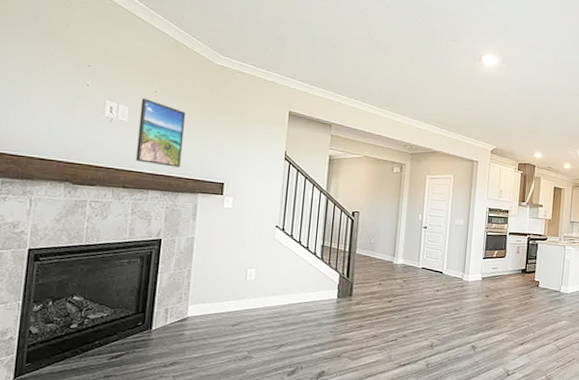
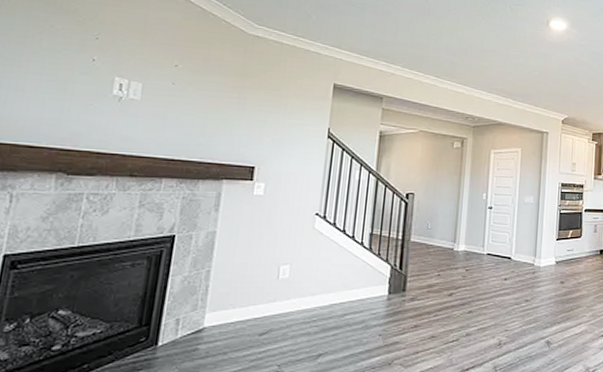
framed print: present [135,98,186,168] -> none [147,73,212,151]

